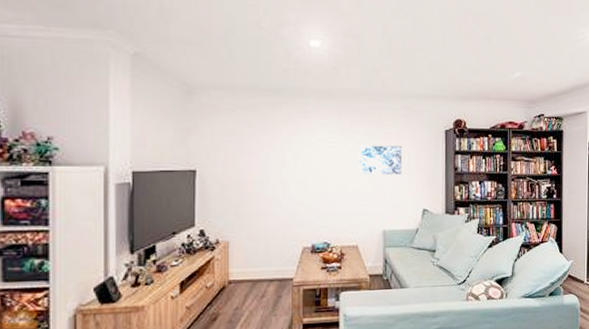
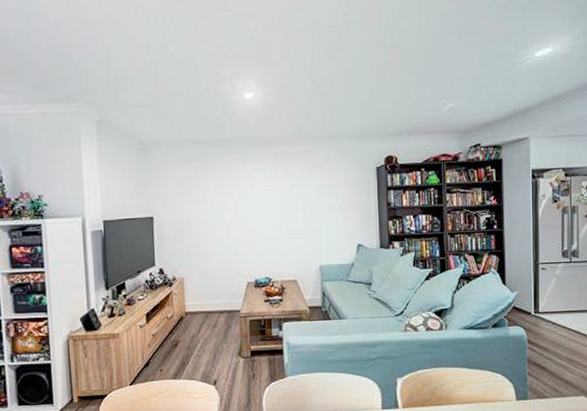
wall art: present [358,145,402,174] -> none [293,185,335,214]

